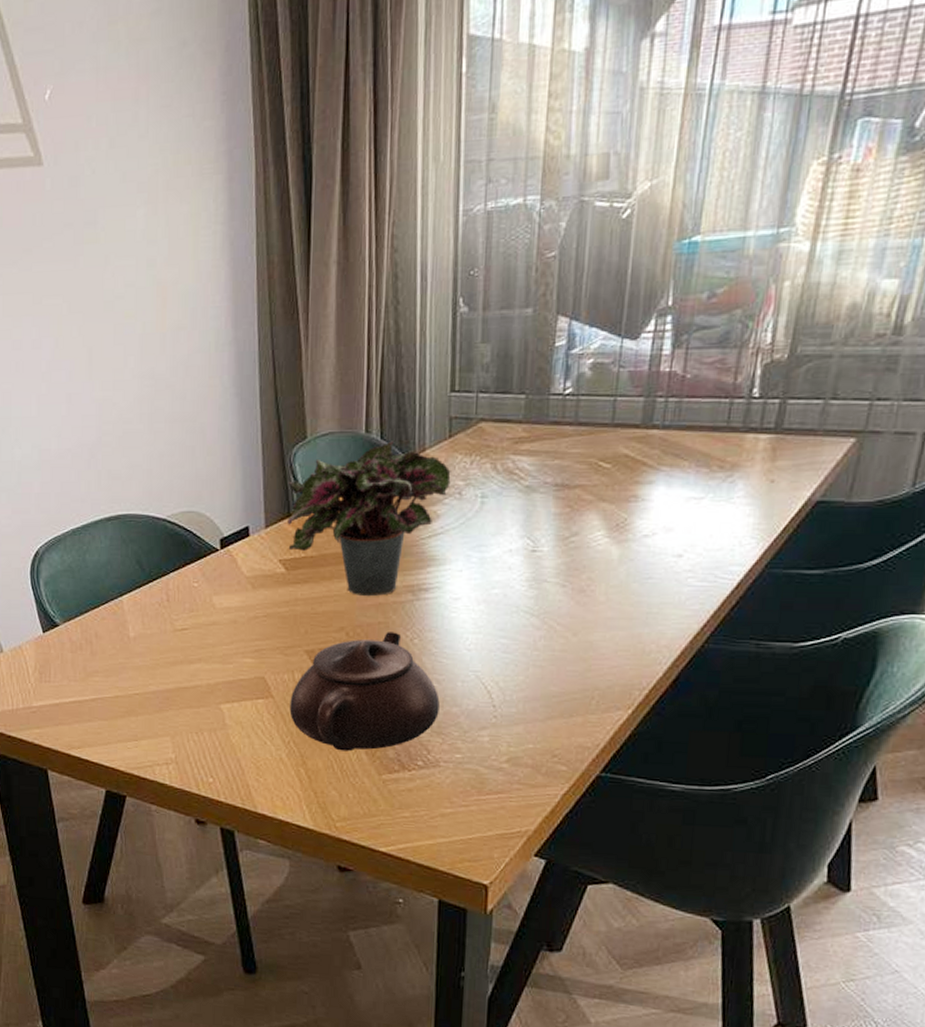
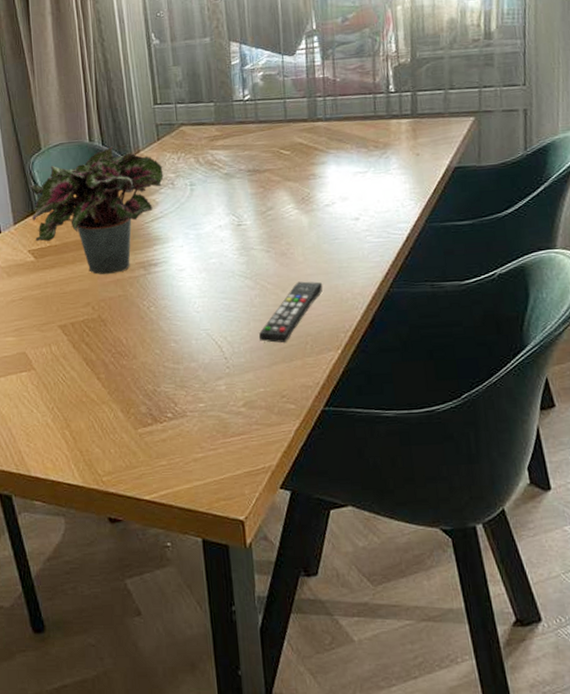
teapot: present [289,632,440,752] -> none [50,302,180,412]
remote control: none [537,625,624,696] -> present [259,281,323,343]

